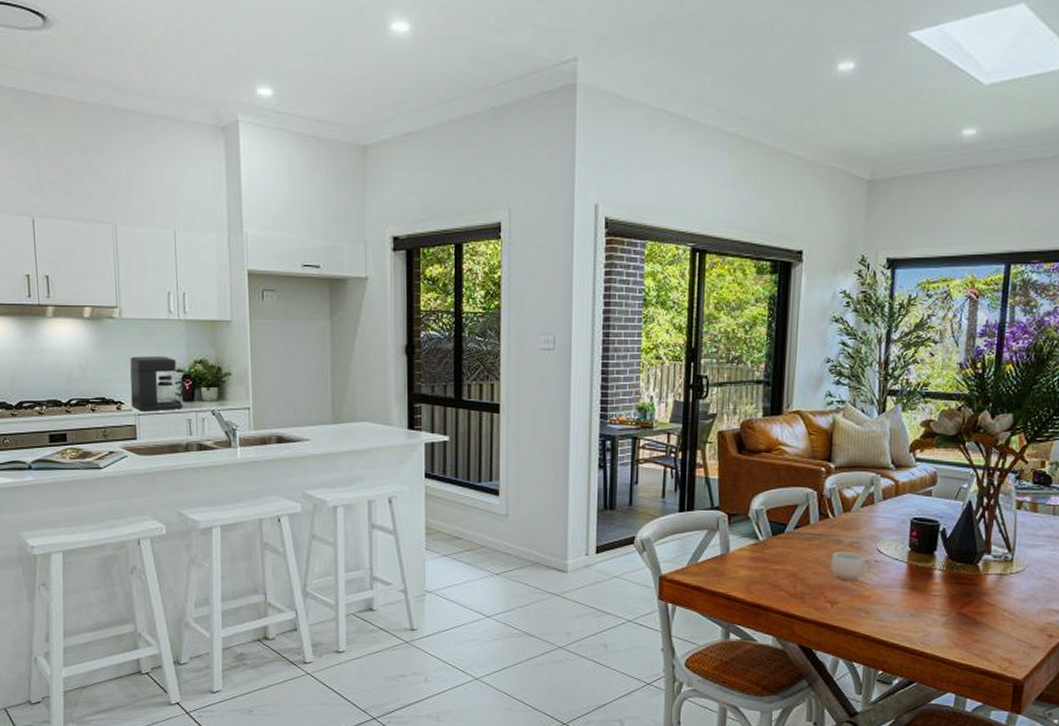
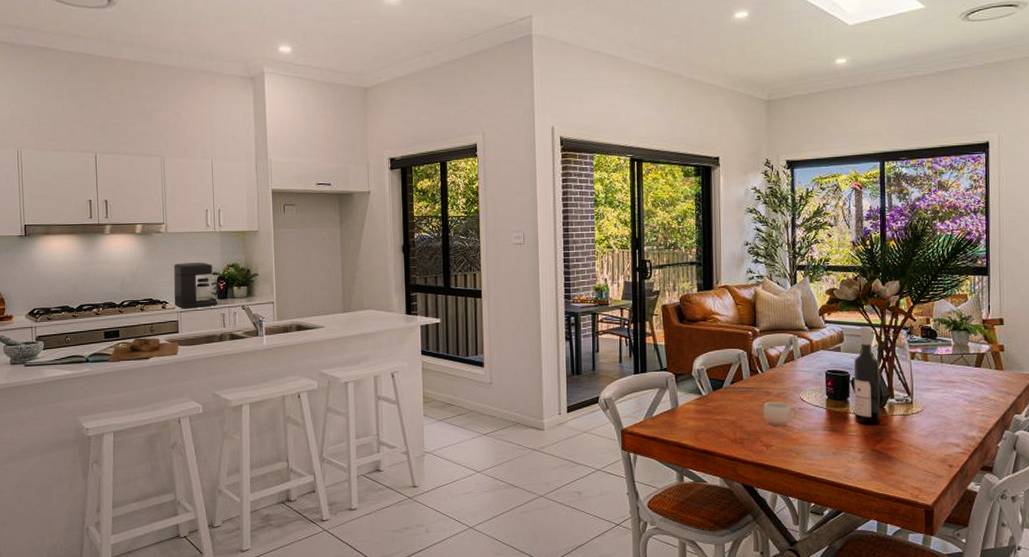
cutting board: none [54,443,137,471] -> present [108,337,178,362]
bottle: none [940,467,978,585] -> present [853,326,881,426]

